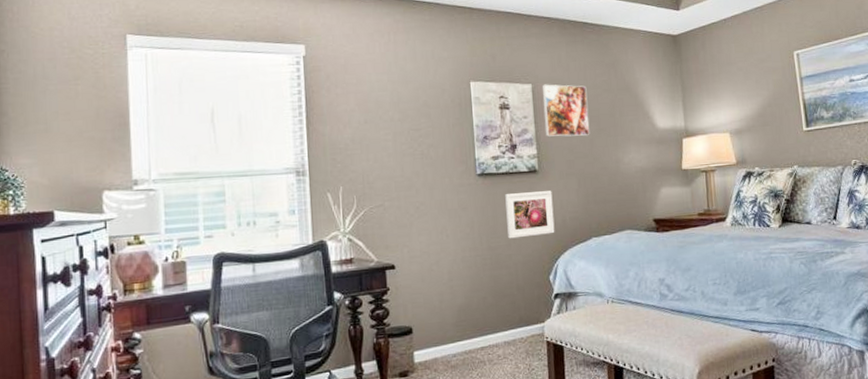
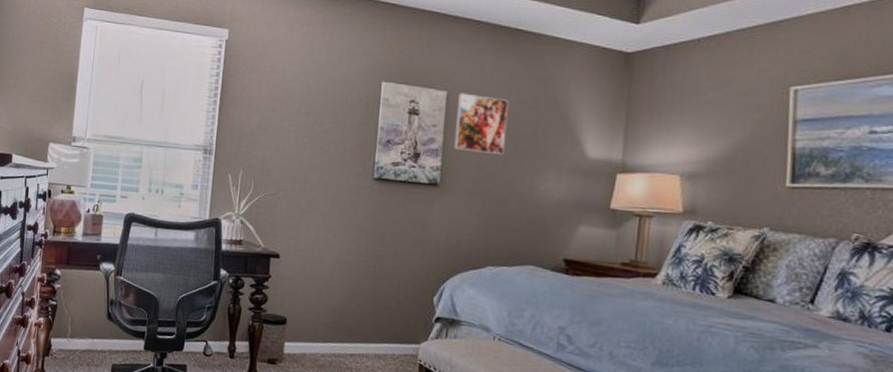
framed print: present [505,191,555,239] -> none [396,203,451,254]

